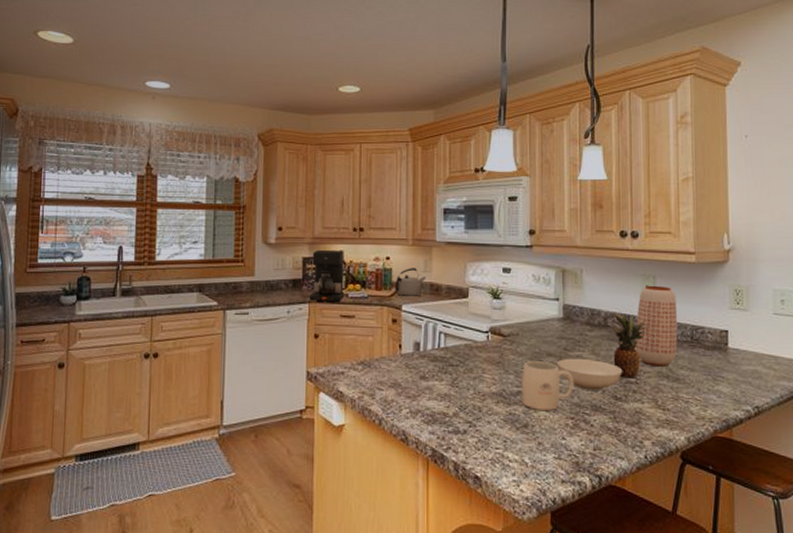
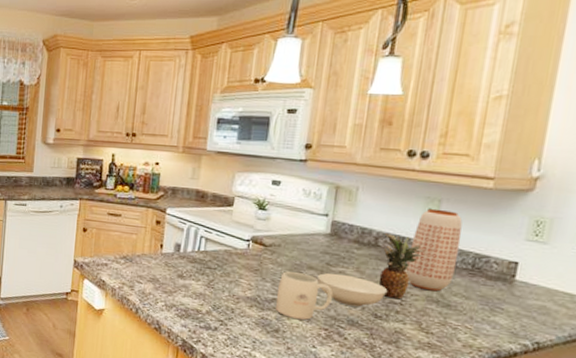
coffee maker: present [309,249,345,302] -> none [80,151,116,201]
kettle: present [394,268,425,296] -> none [161,174,192,202]

